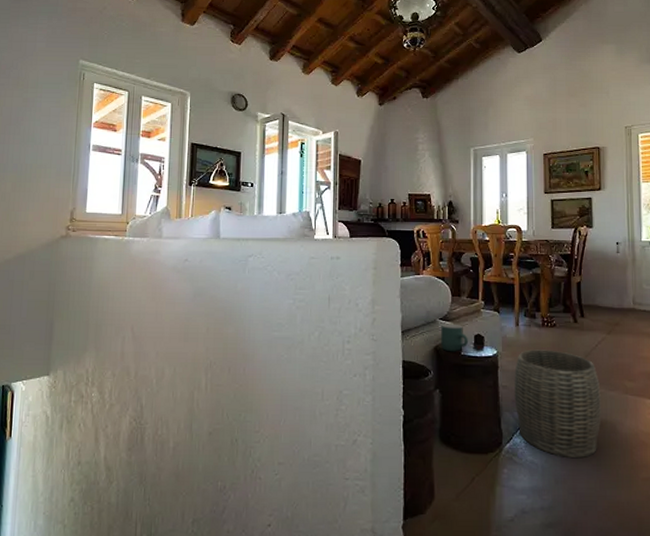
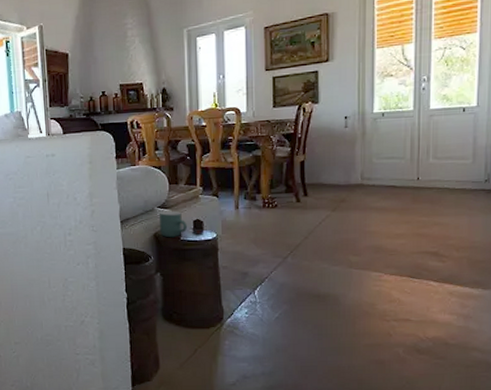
woven basket: present [514,349,602,458] -> none [234,230,324,329]

